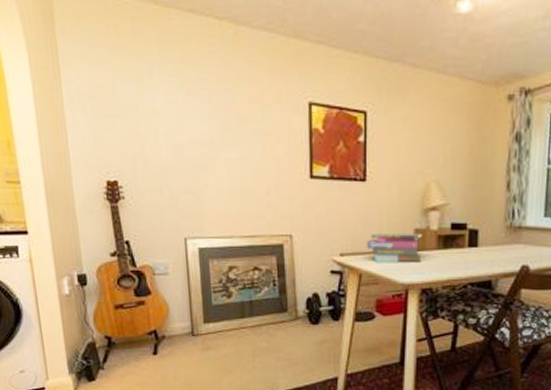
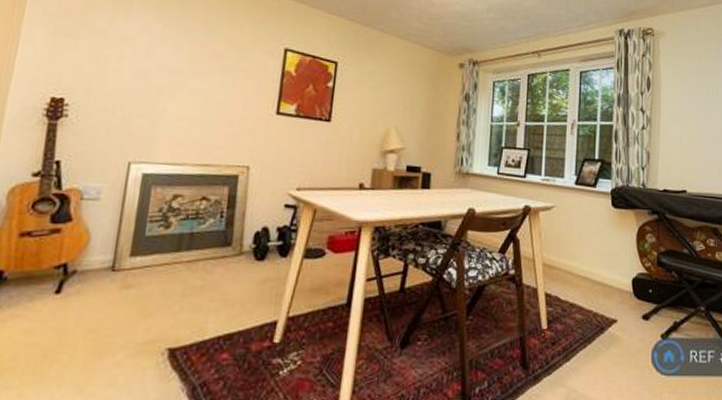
books: present [367,232,423,263] -> none [325,169,380,201]

